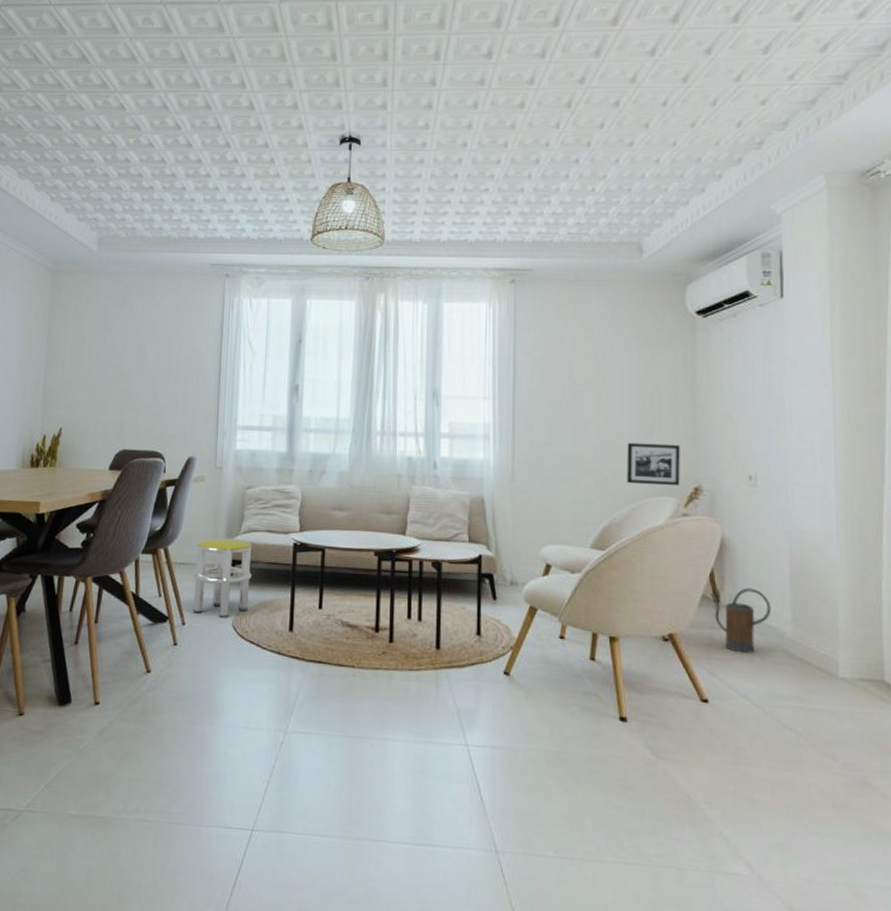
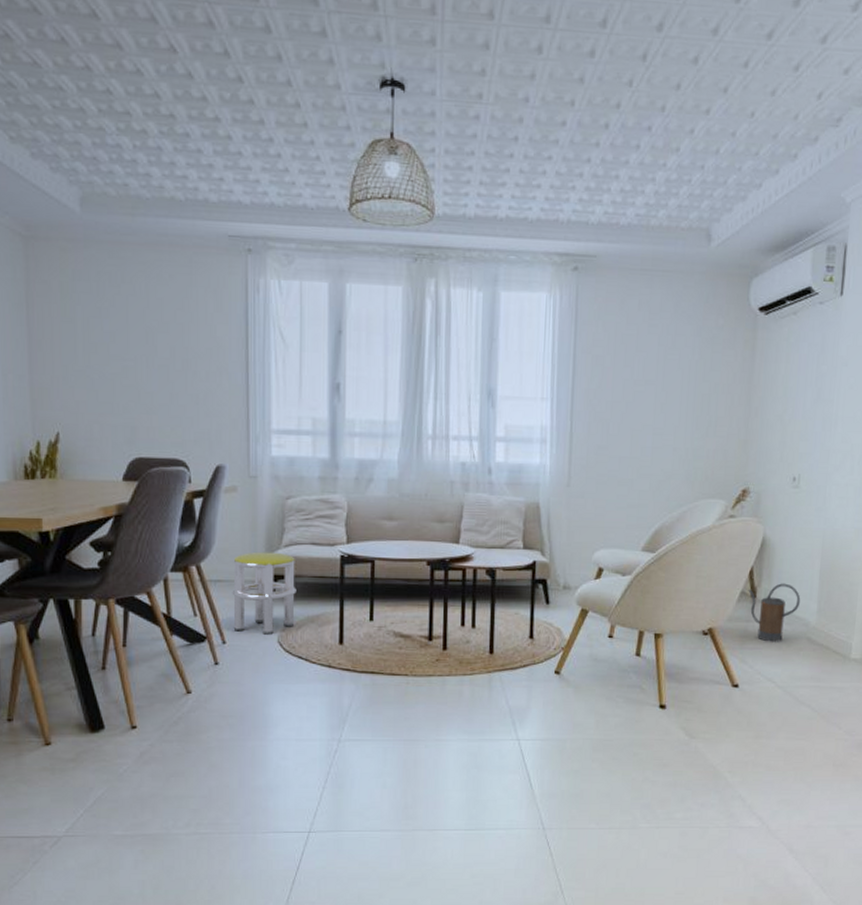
picture frame: present [627,442,680,486] -> none [680,445,733,489]

